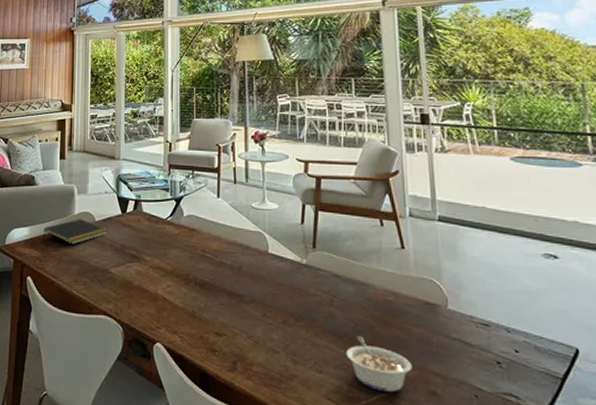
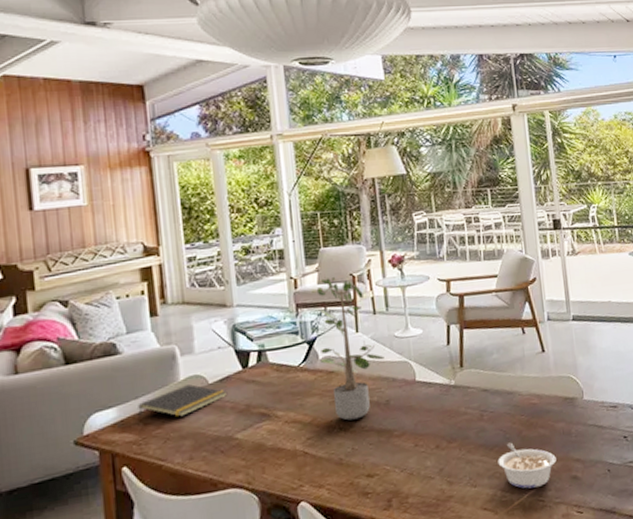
potted plant: none [184,143,241,278] -> present [316,275,385,421]

